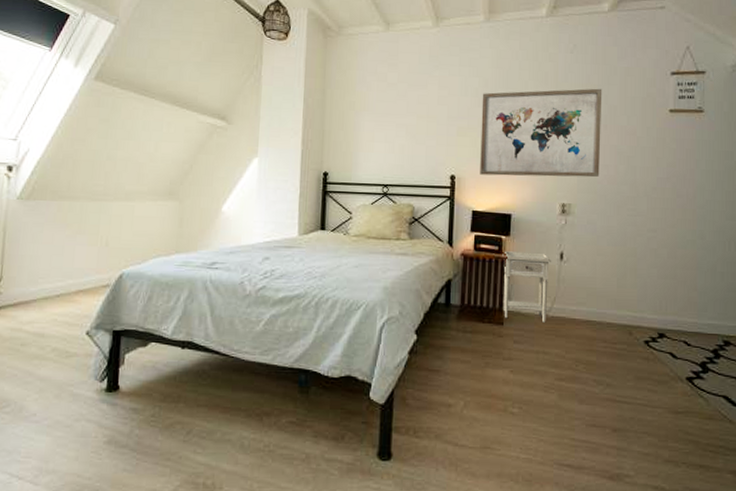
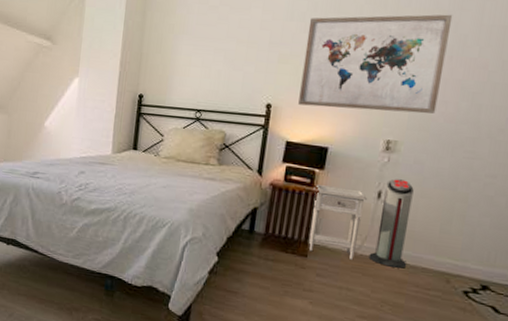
air purifier: none [559,240,594,326] -> present [368,179,414,269]

